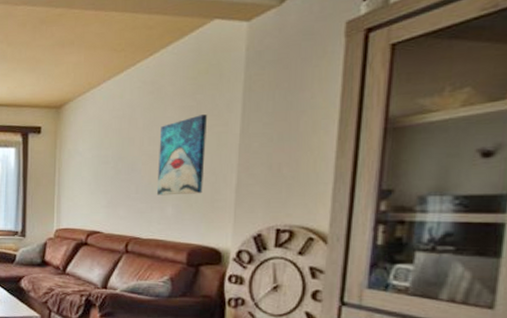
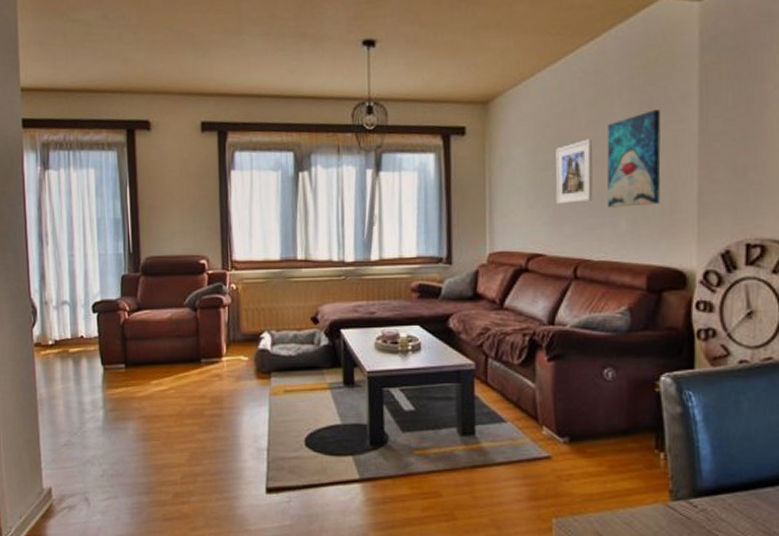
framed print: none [113,138,147,191] -> present [555,139,593,204]

